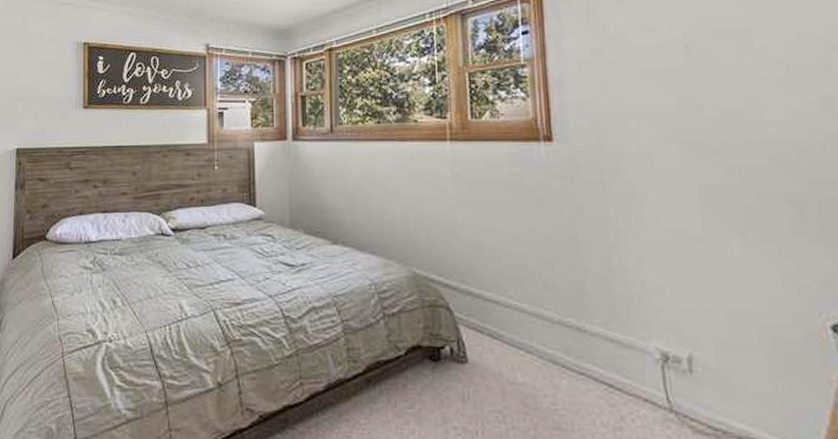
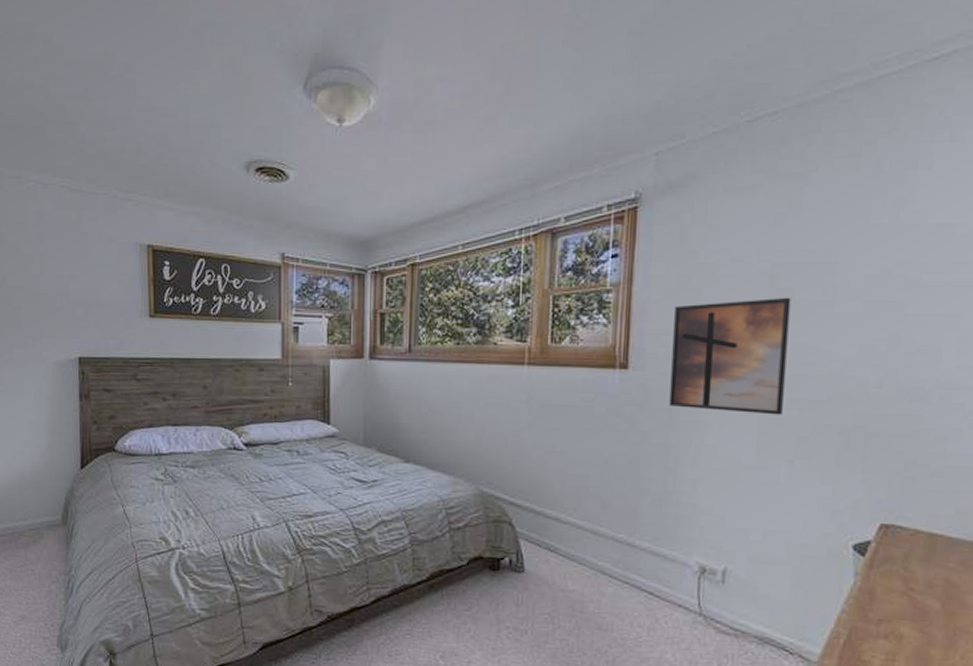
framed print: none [592,64,723,184] -> present [669,297,791,415]

